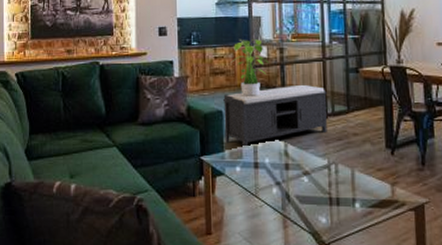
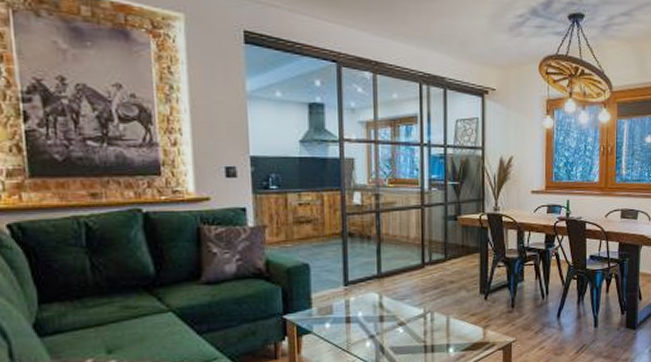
bench: present [222,84,327,147] -> none [309,233,424,302]
potted plant: present [230,38,269,96] -> none [318,182,363,247]

